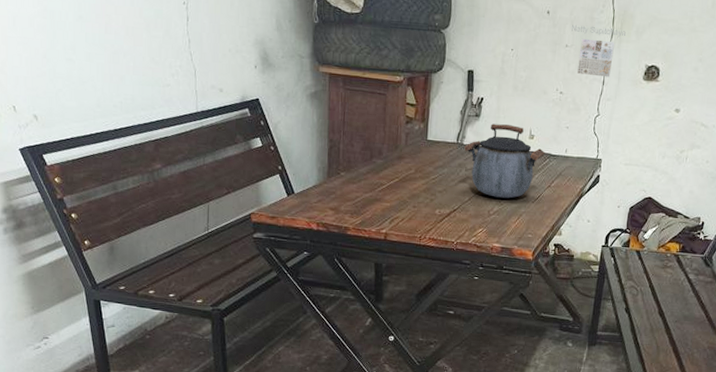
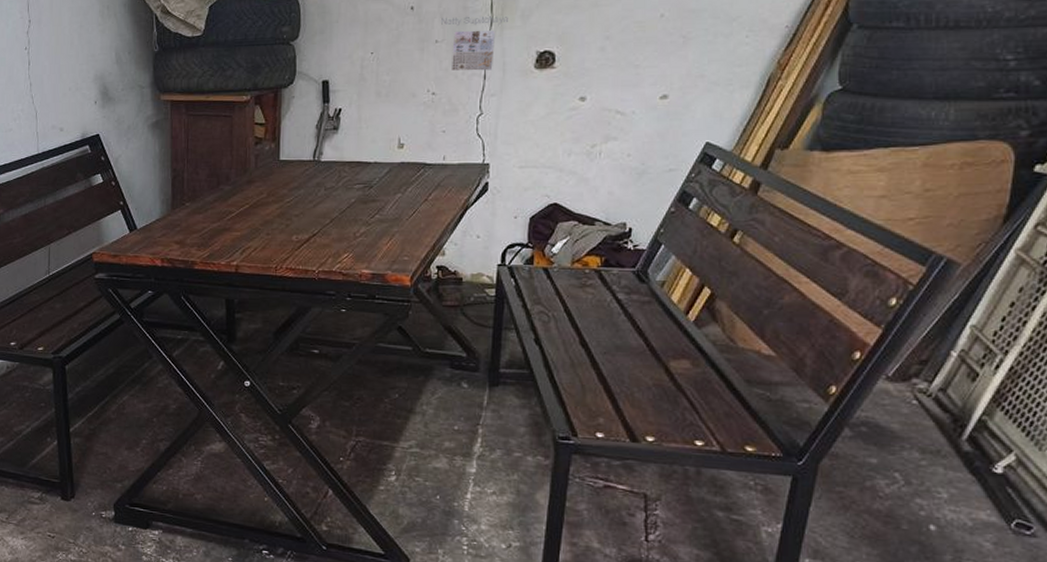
kettle: present [464,123,545,199] -> none [322,135,418,217]

